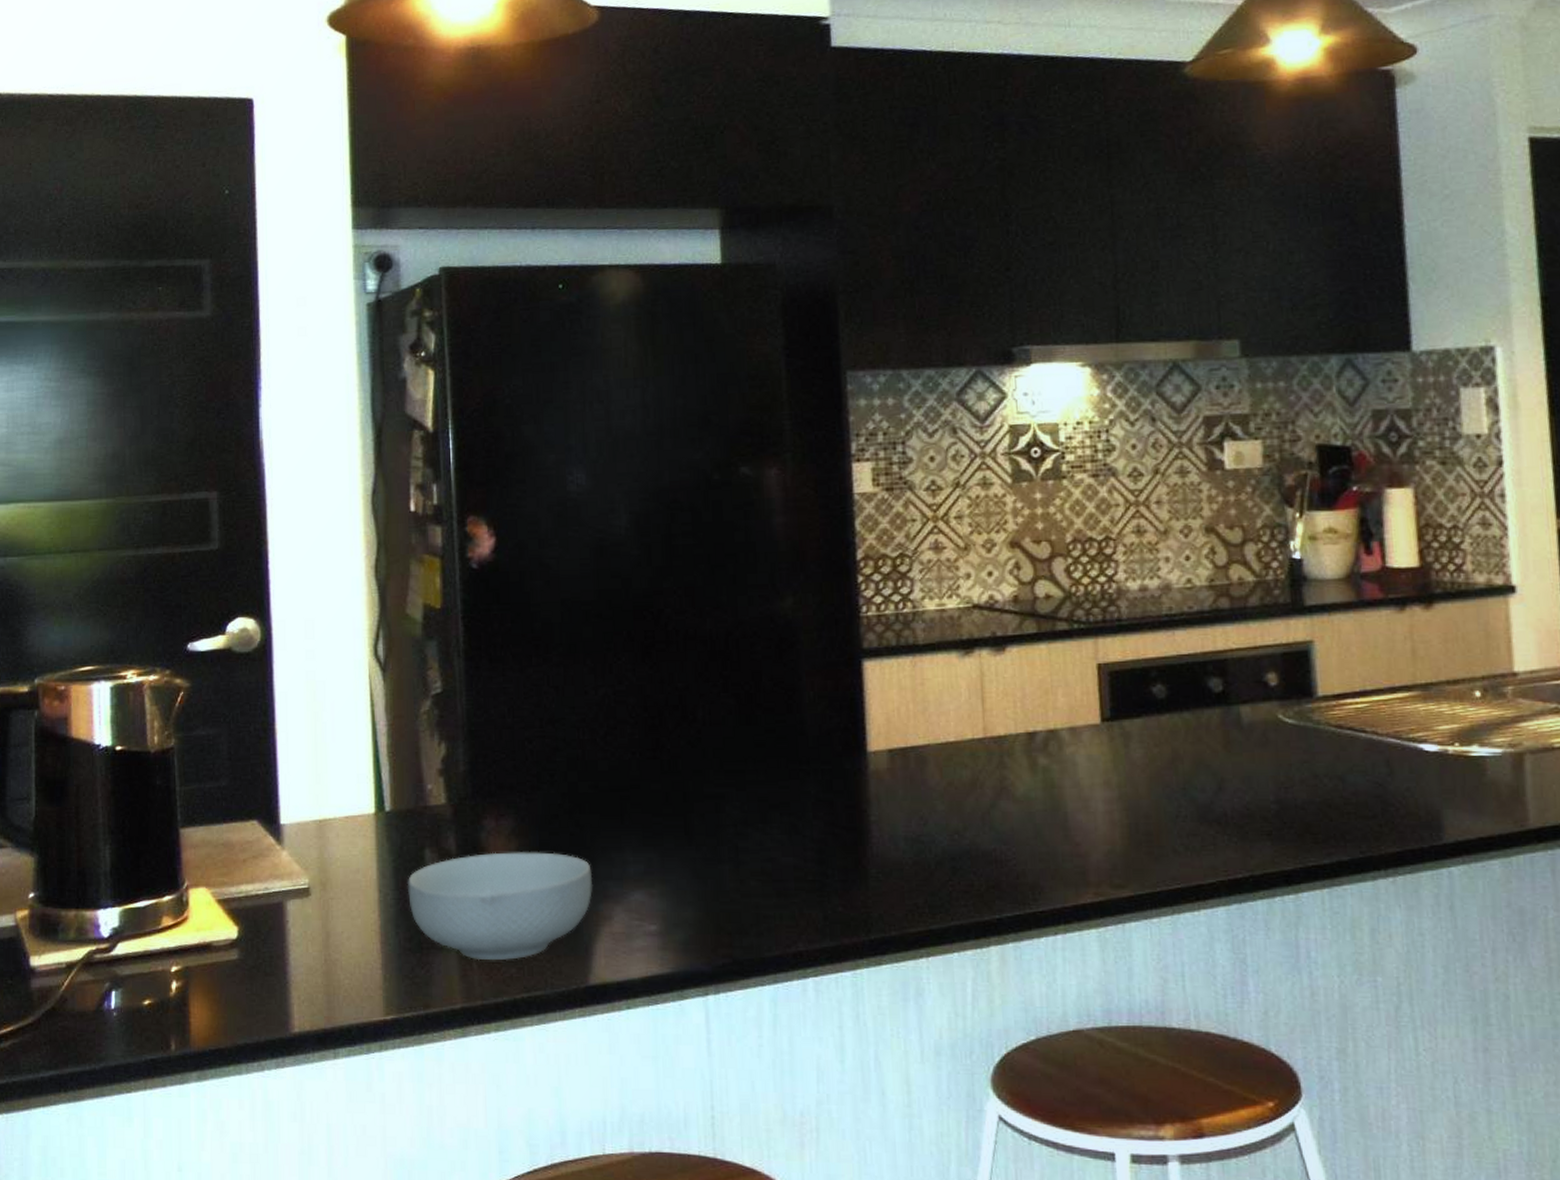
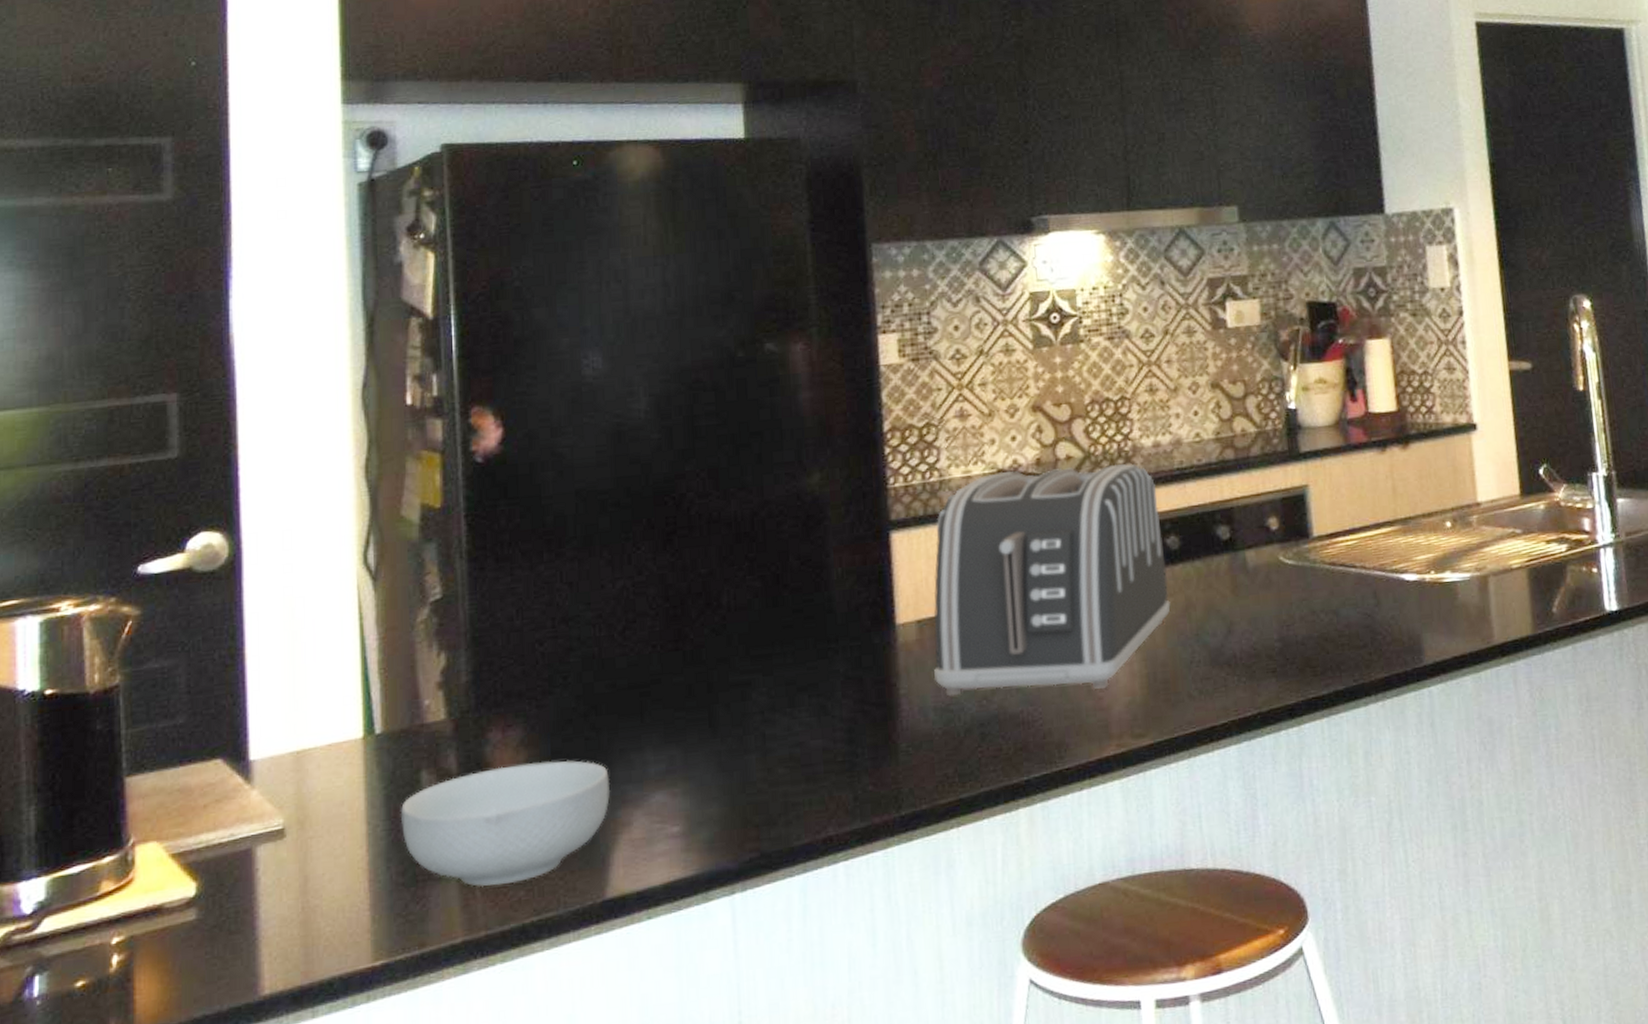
toaster: none [905,606,1156,836] -> present [933,463,1171,697]

